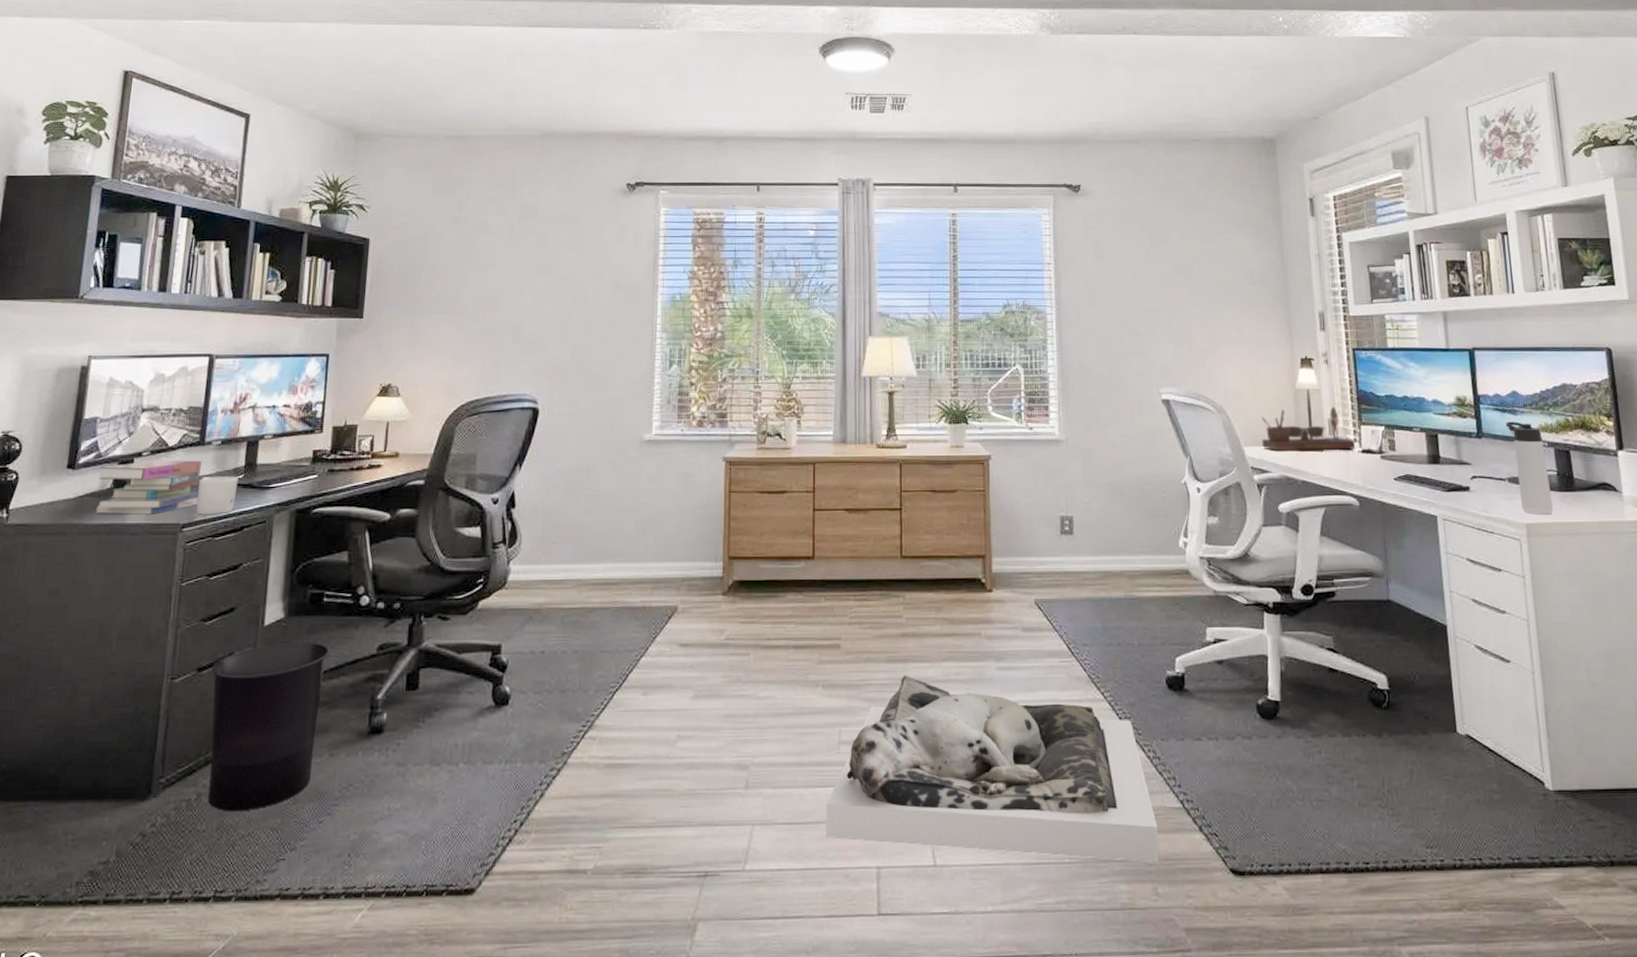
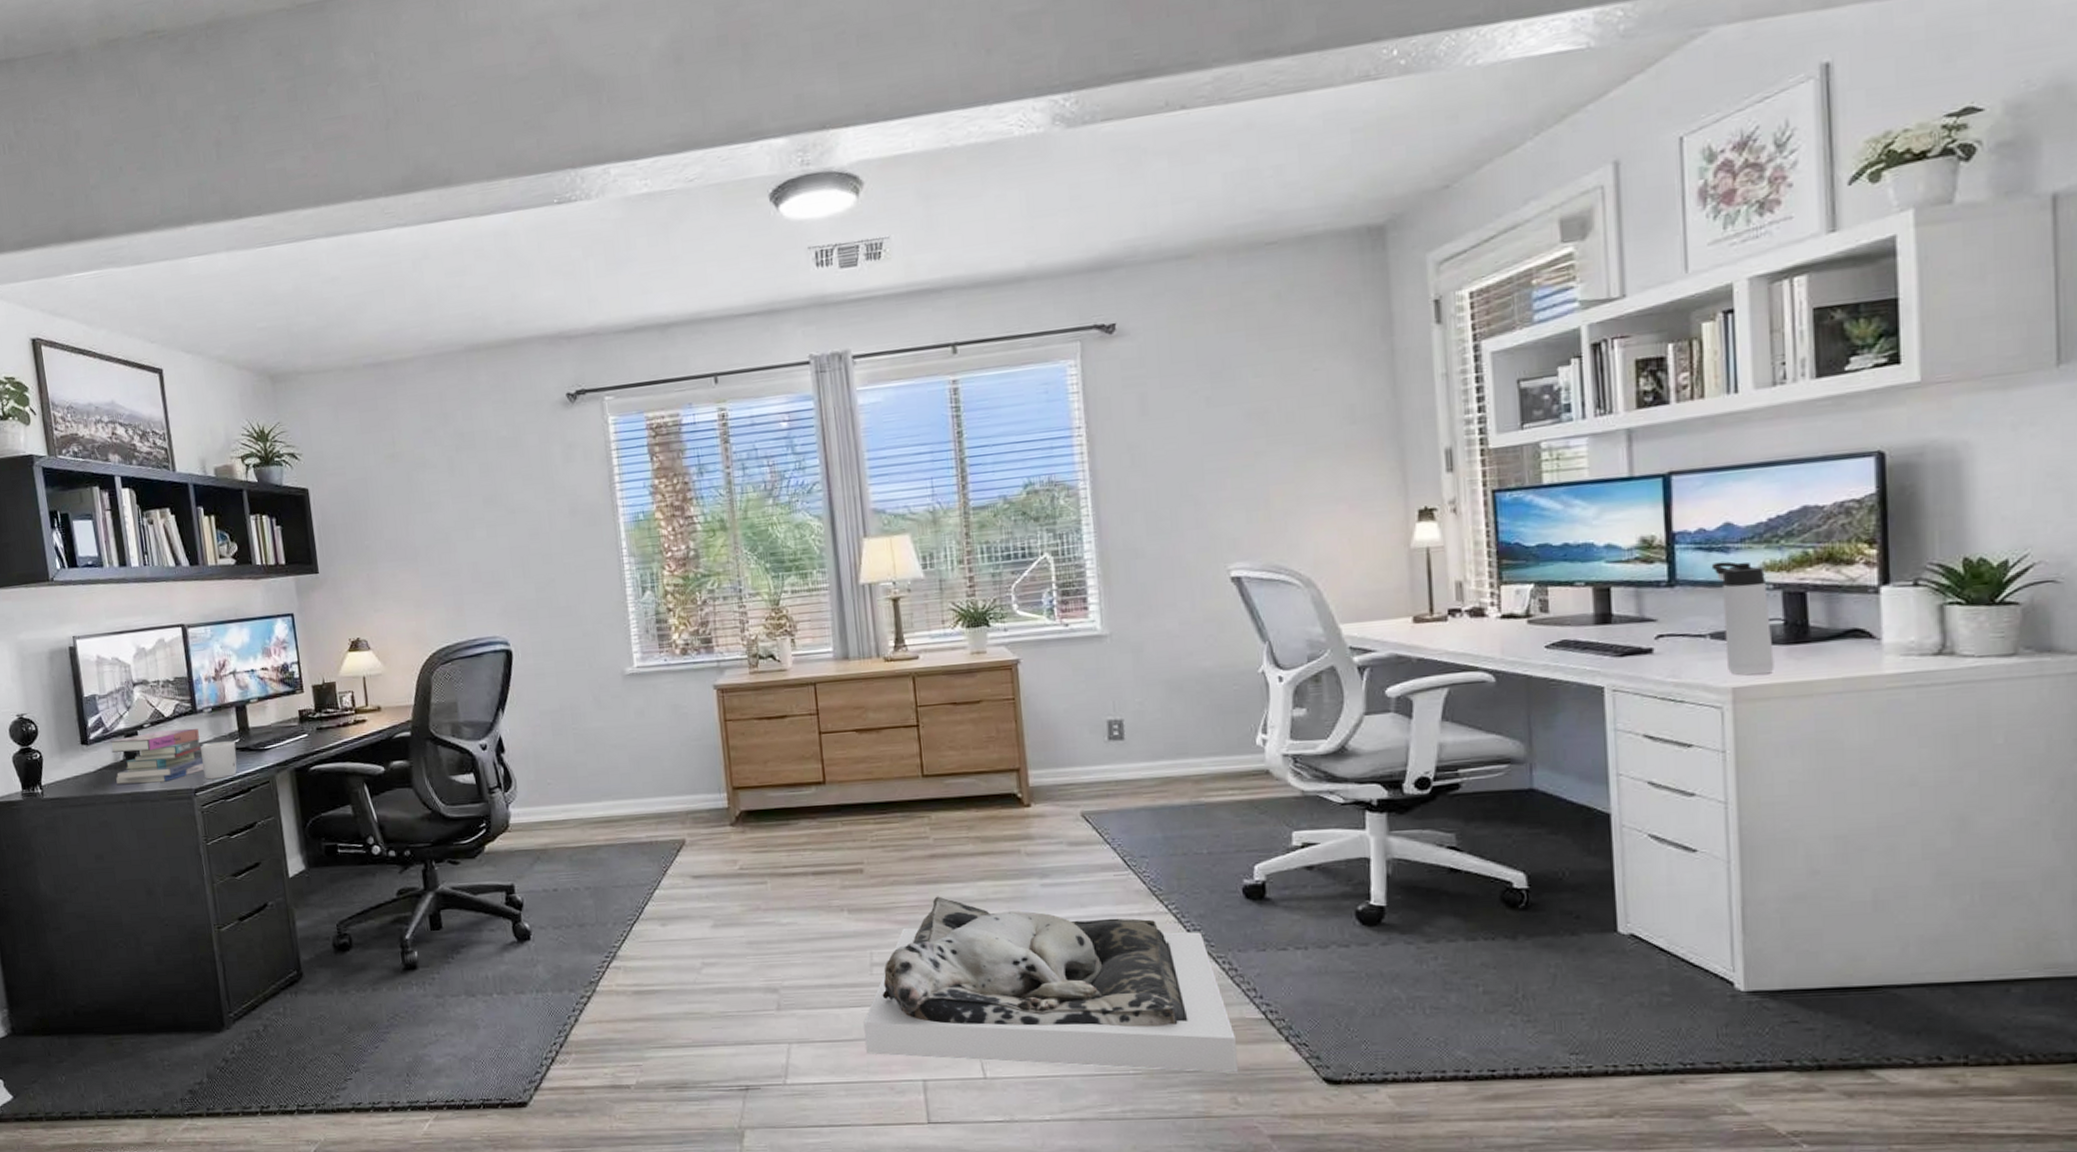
waste bin: present [208,642,330,812] -> none [251,890,360,1040]
desk organizer: present [1262,406,1356,452] -> none [1364,565,1493,627]

